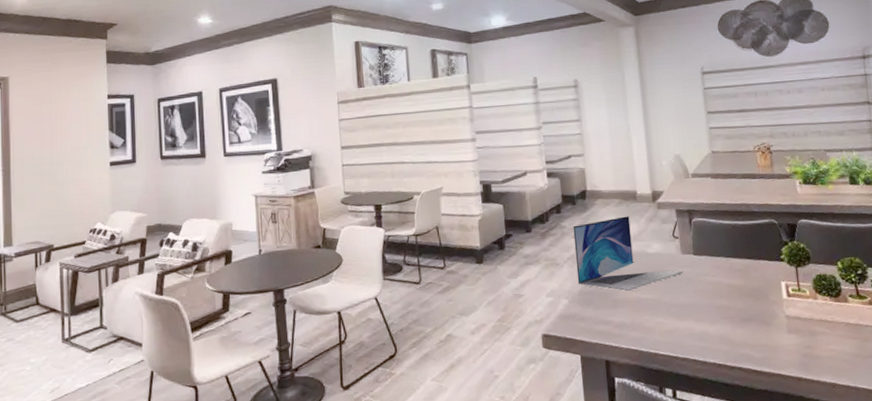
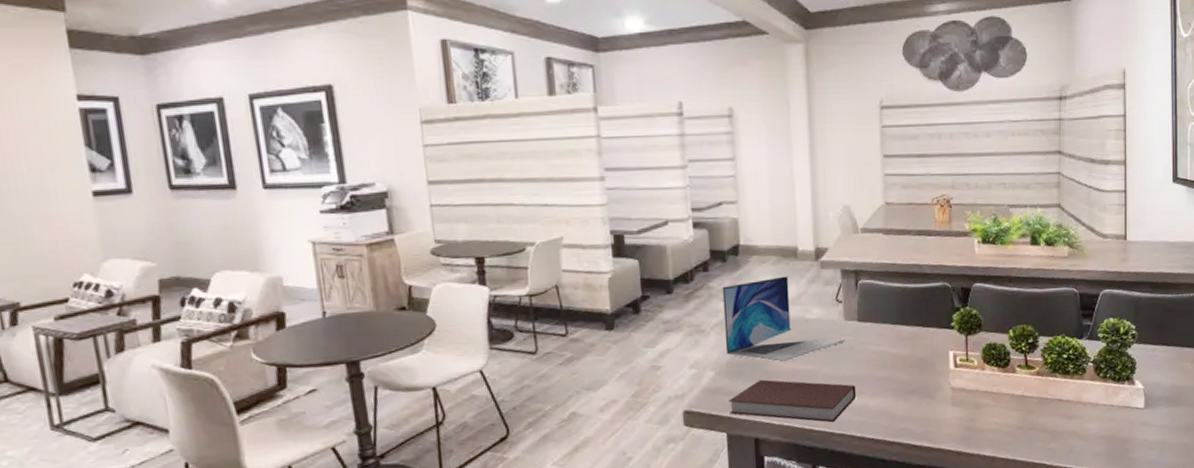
notebook: none [581,307,697,348] -> present [729,379,857,423]

